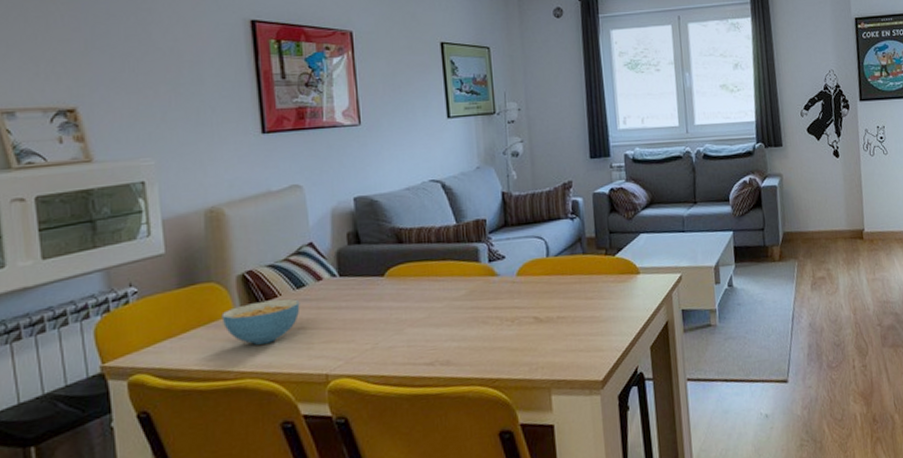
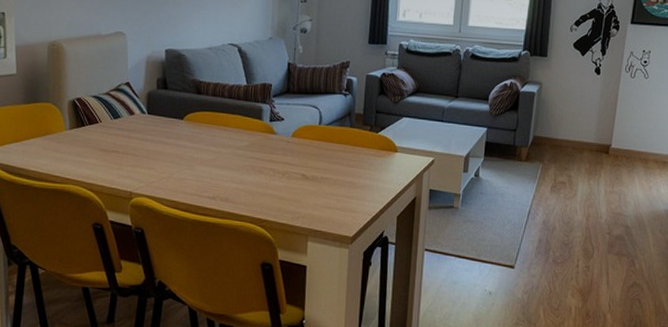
cereal bowl: present [221,298,300,345] -> none [55,124,115,159]

